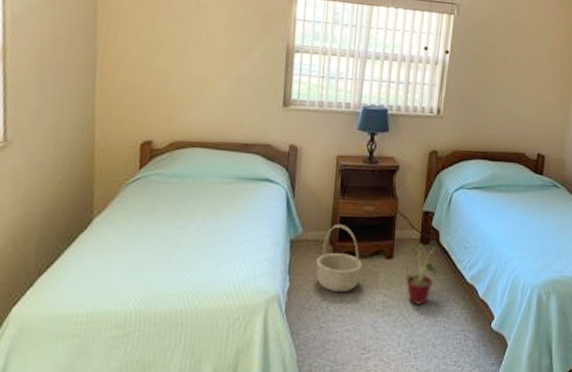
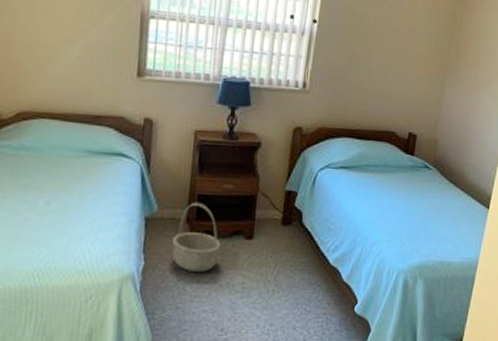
potted plant: present [404,243,440,305] -> none [264,223,303,287]

